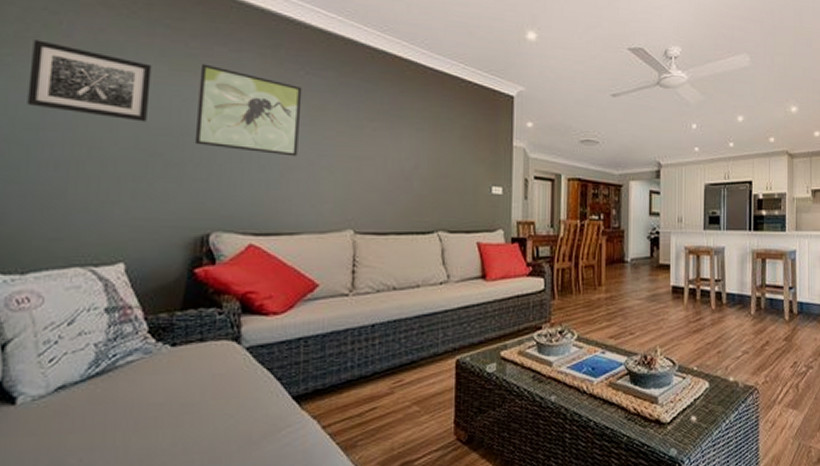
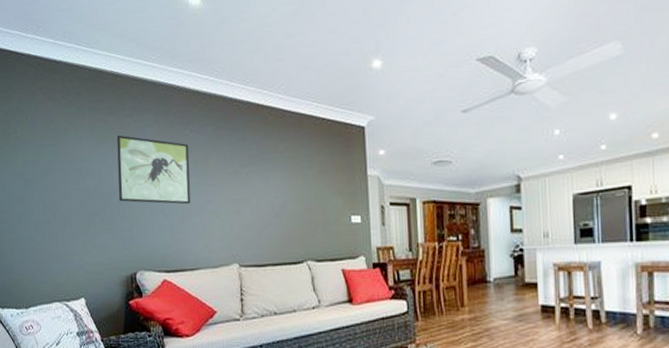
wall art: present [27,40,152,122] -> none [13,133,87,188]

